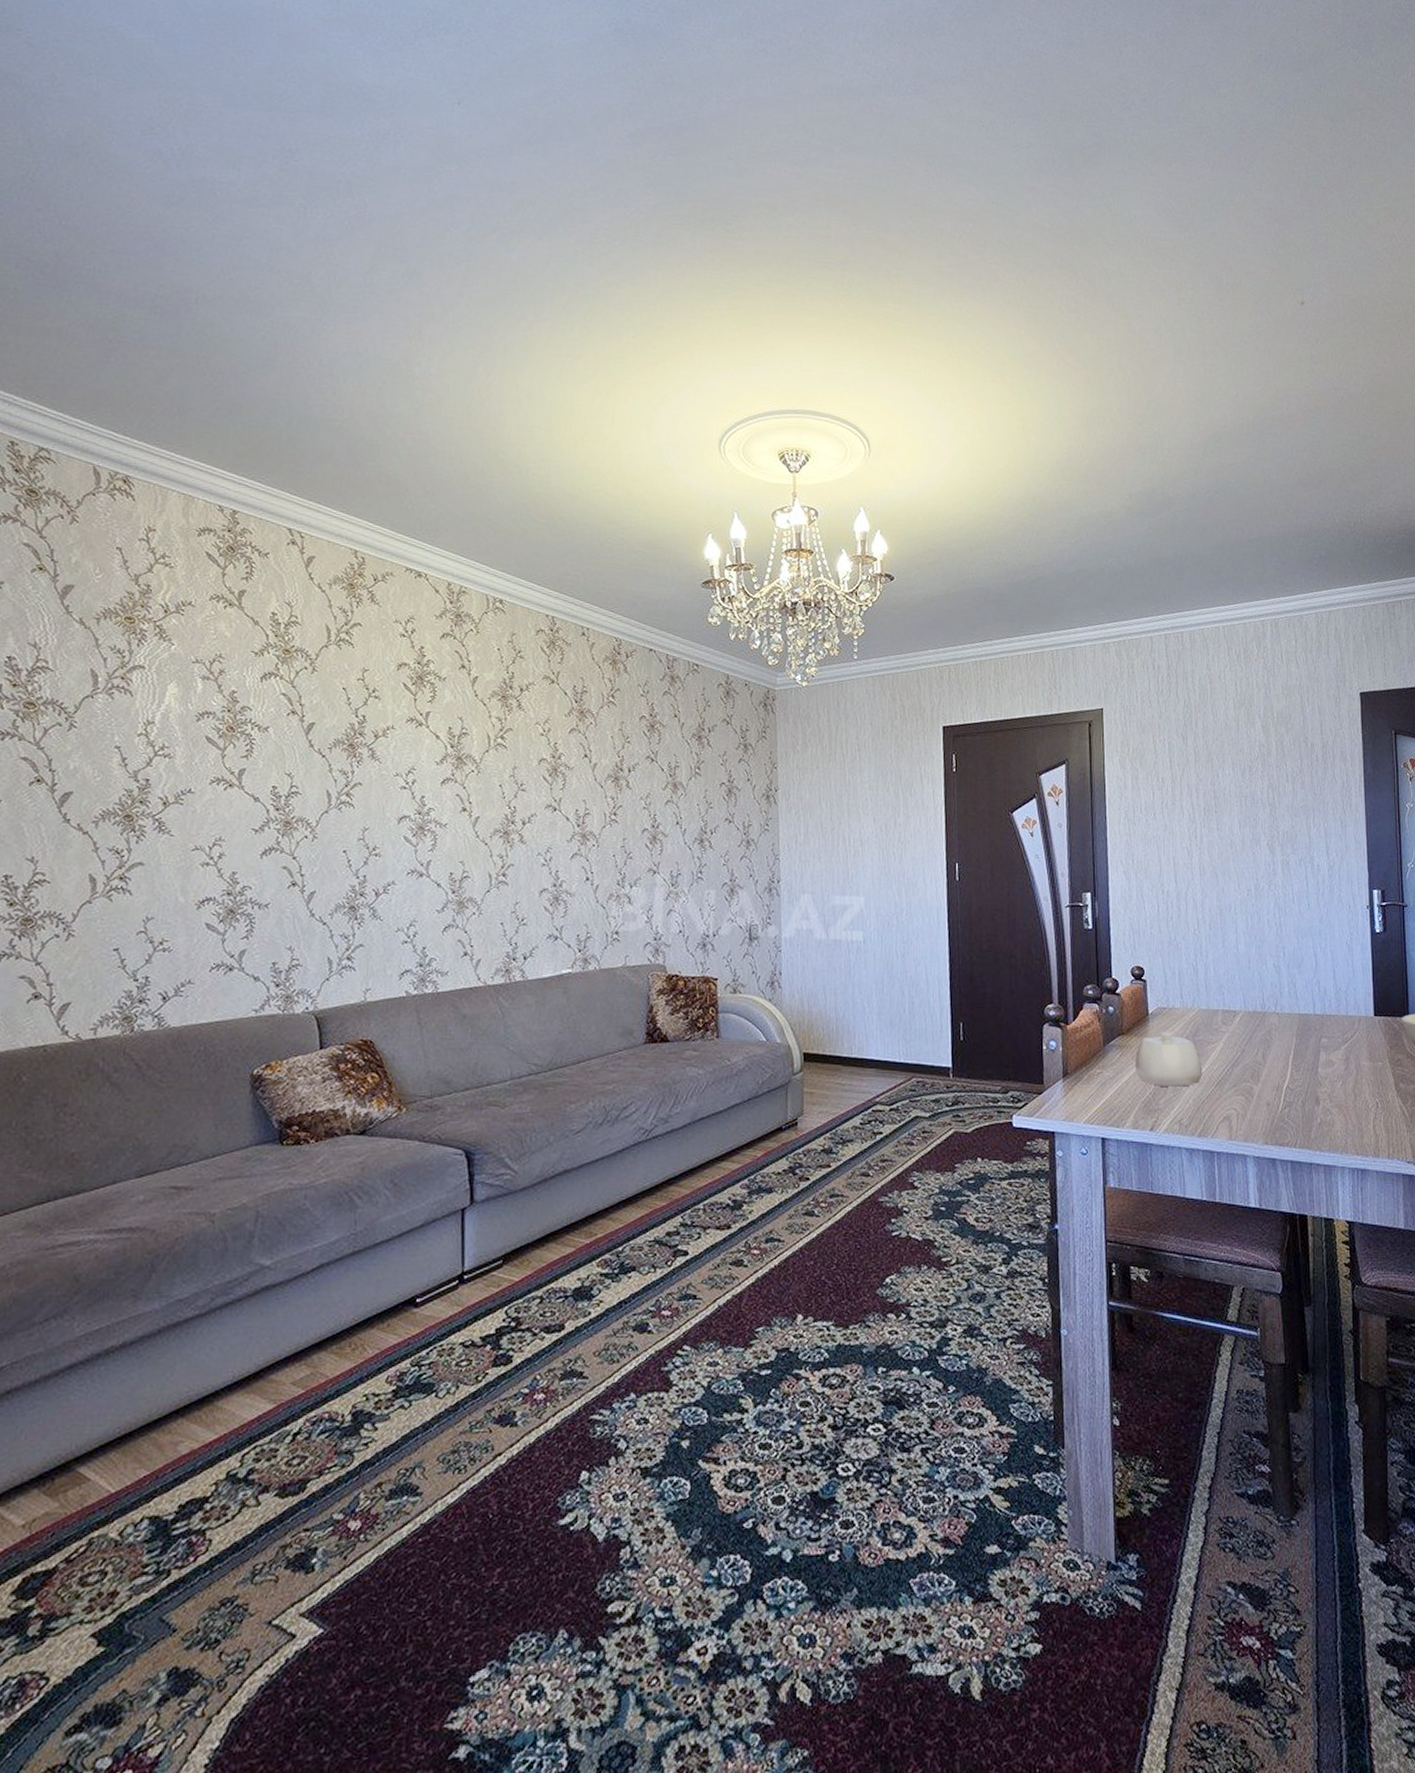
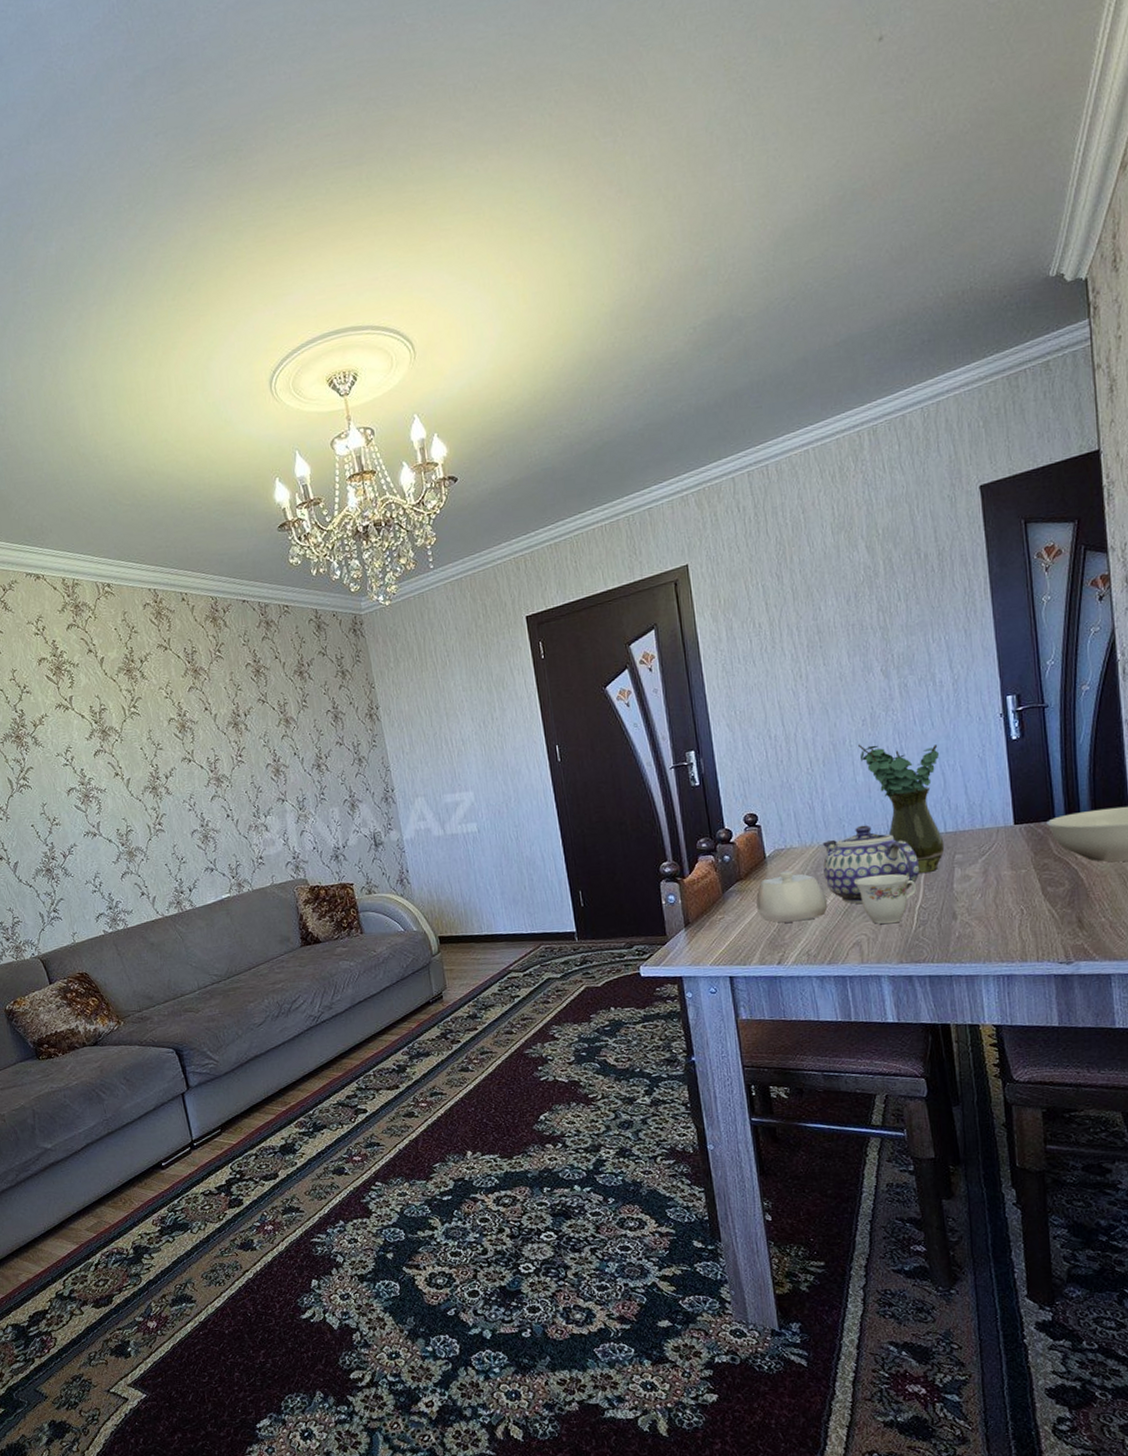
teapot: none [1200,995,1290,1075] -> present [822,825,920,904]
teacup: none [1228,1048,1286,1101] -> present [853,873,917,925]
vase: none [1241,913,1313,1052] -> present [857,744,945,873]

